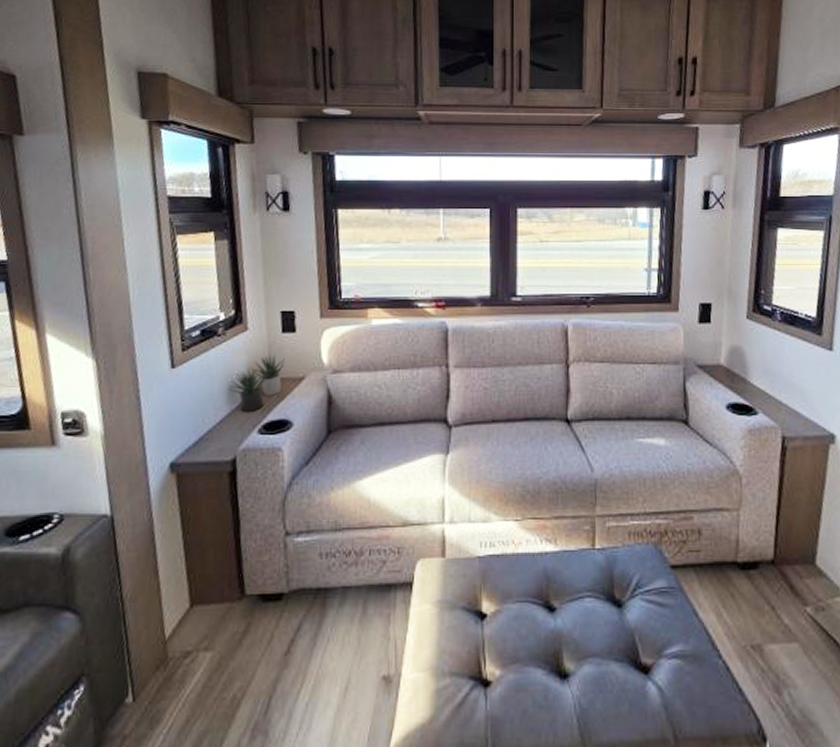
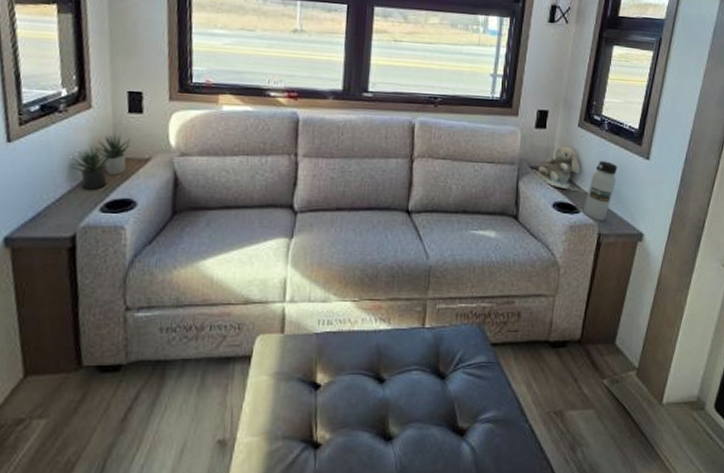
stuffed animal: none [700,340,761,391] -> present [533,146,585,192]
water bottle: none [761,355,797,423] -> present [583,161,618,221]

